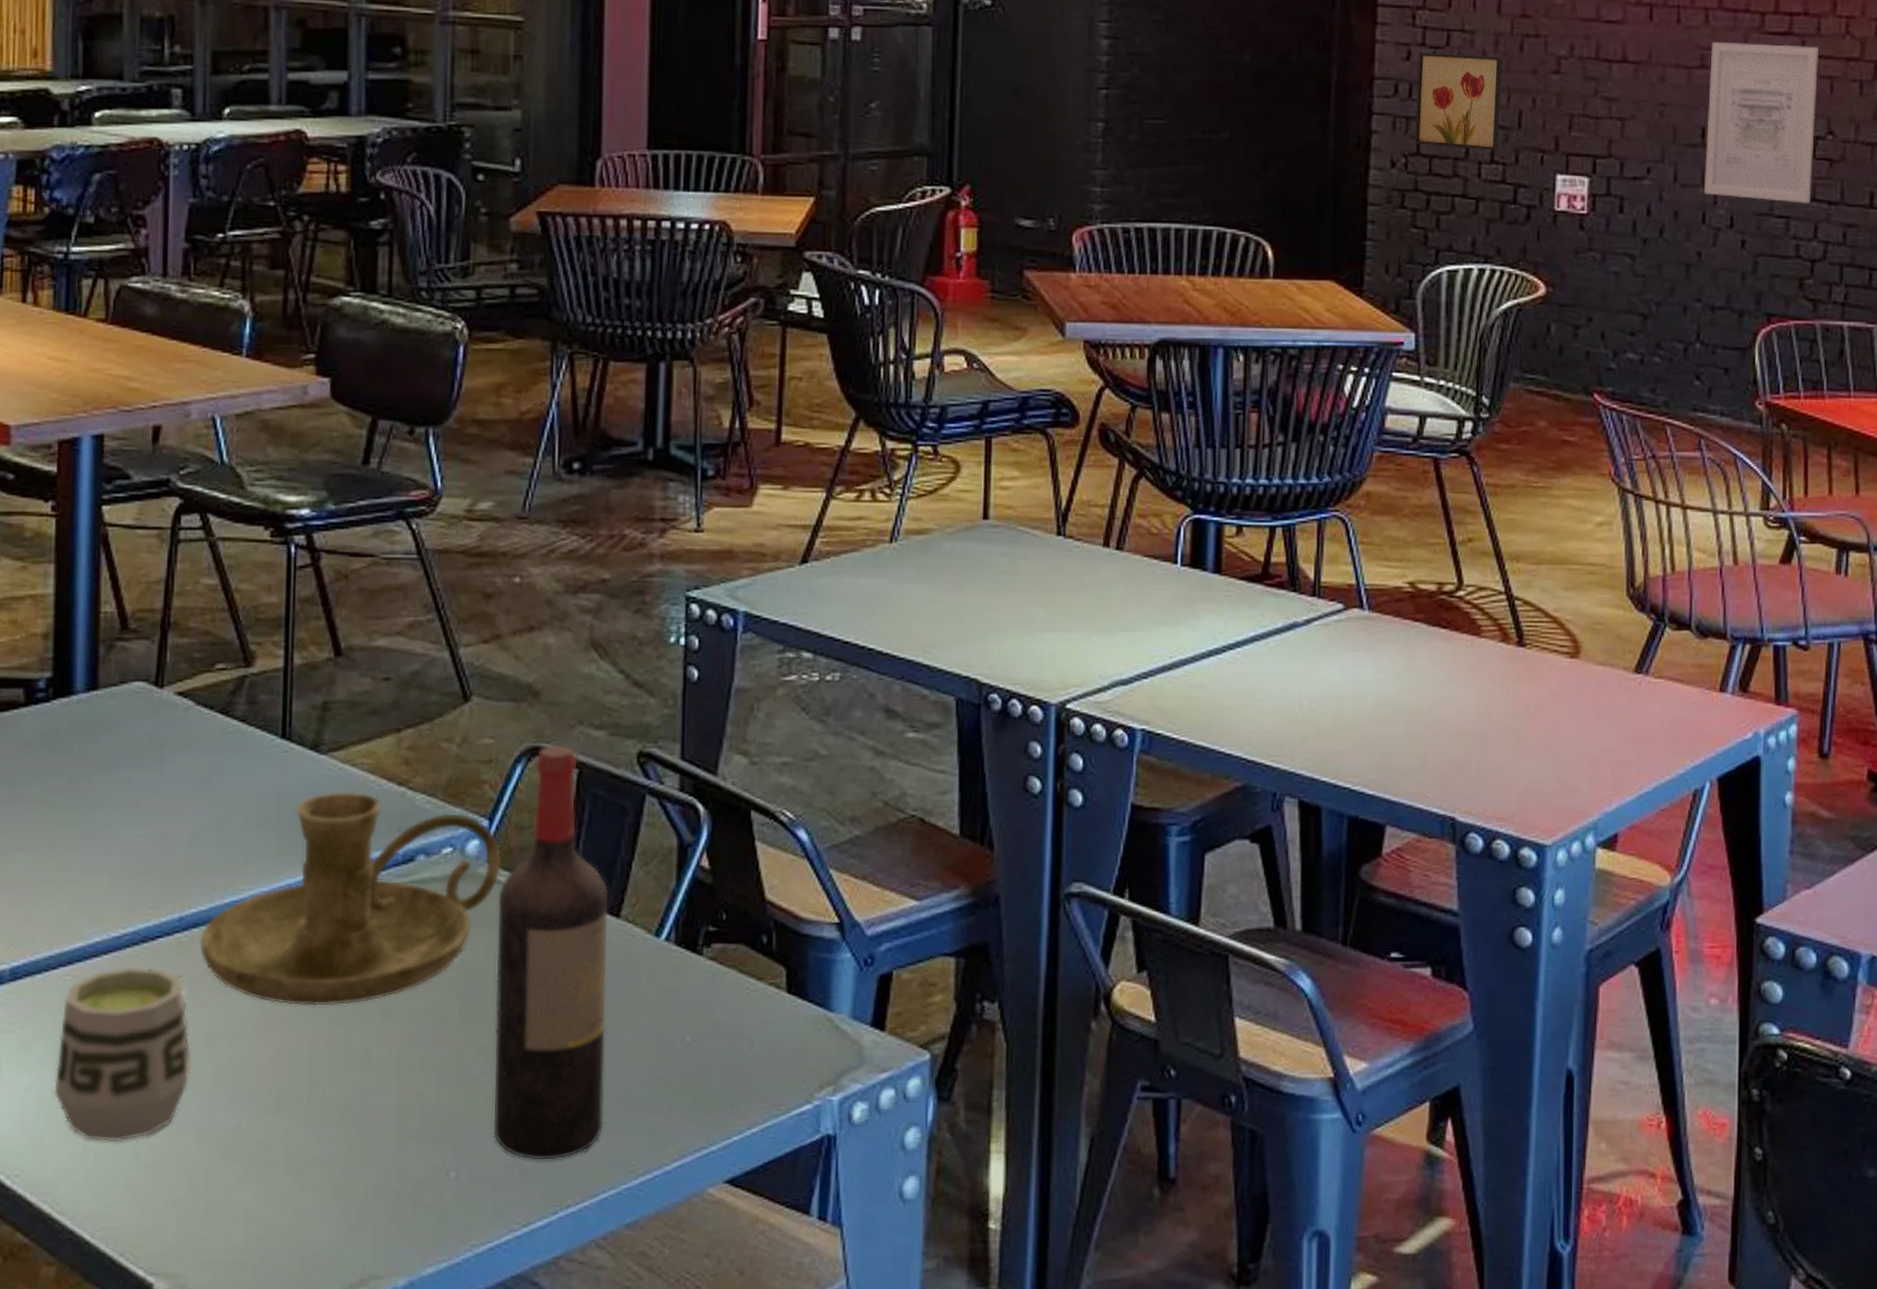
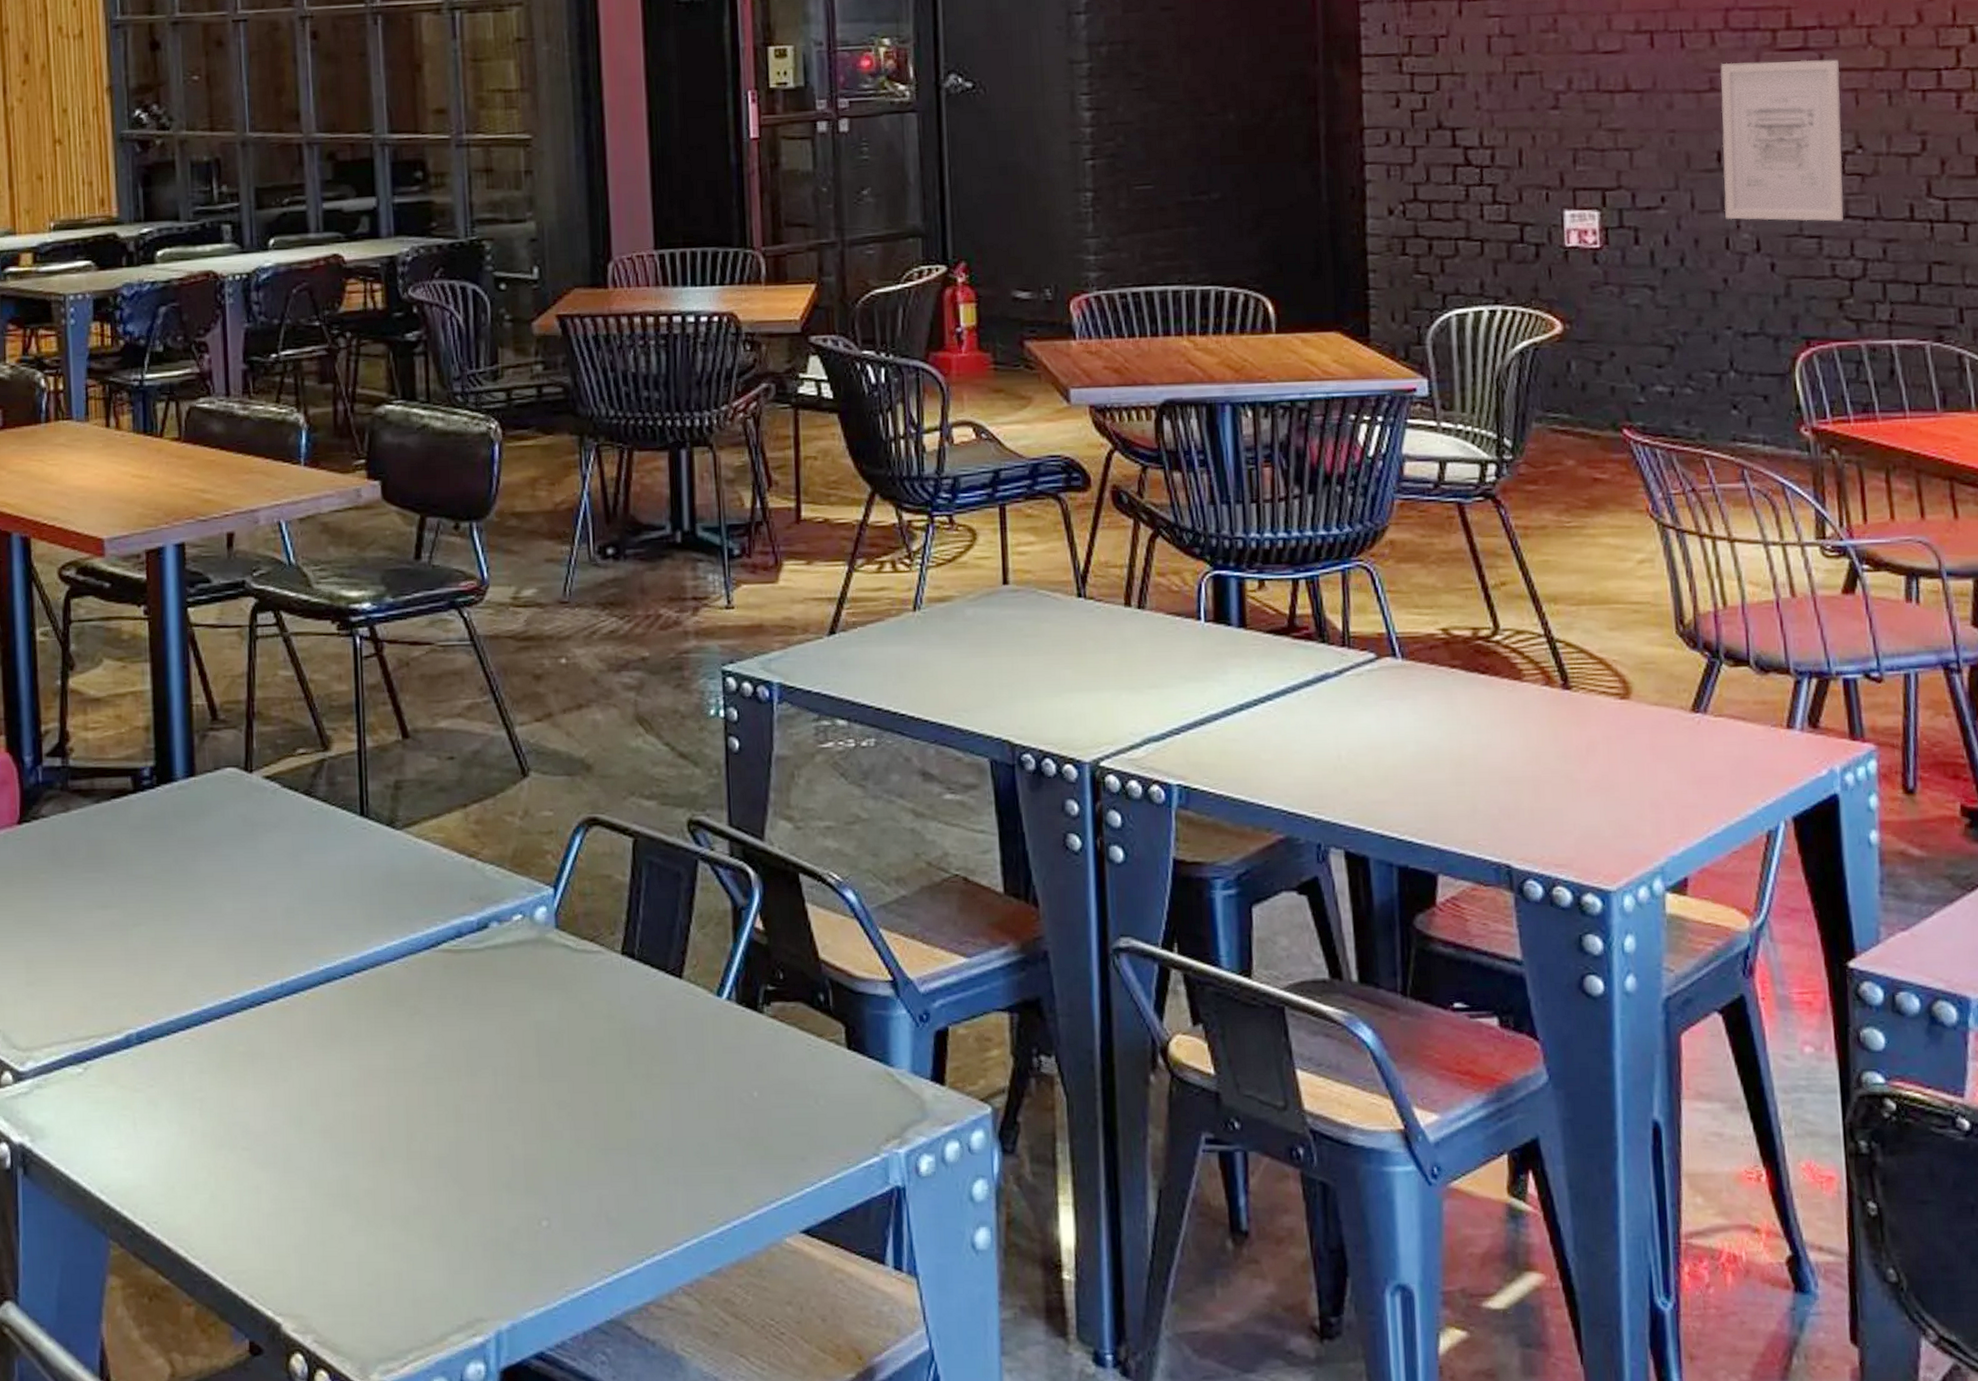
cup: present [54,966,192,1142] -> none [182,1029,302,1192]
candle holder: present [198,792,502,1006] -> none [299,864,569,1065]
wine bottle: present [493,745,609,1160] -> none [567,815,682,1210]
wall art: present [1414,52,1502,151] -> none [1408,96,1500,192]

